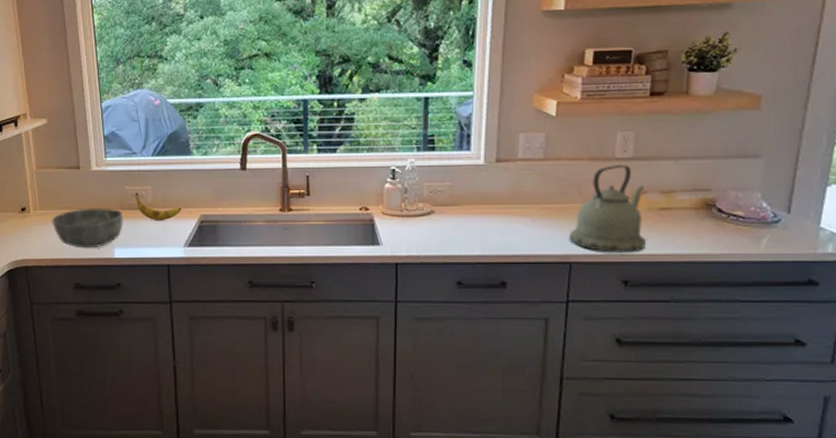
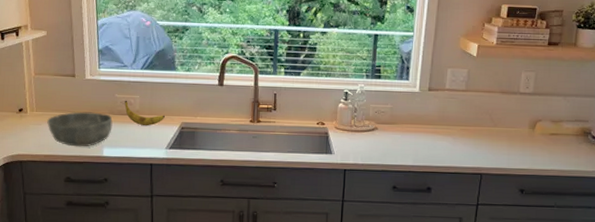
kettle: present [568,165,647,253] -> none [481,98,540,168]

